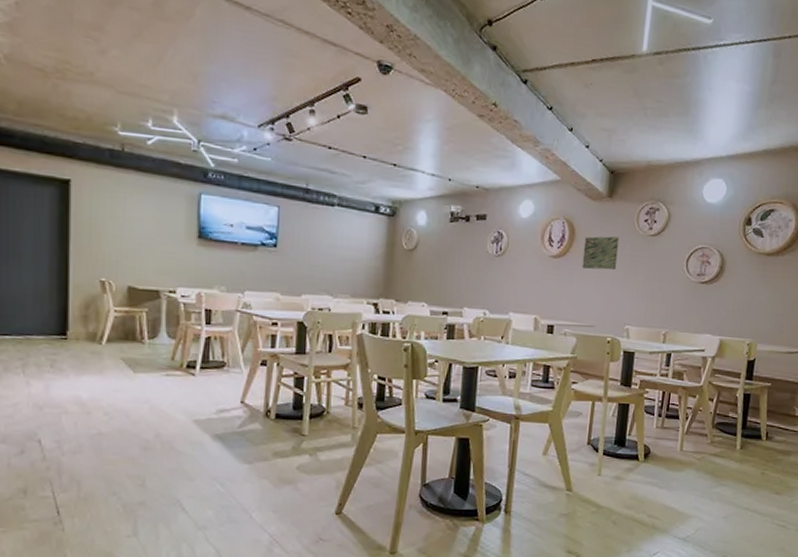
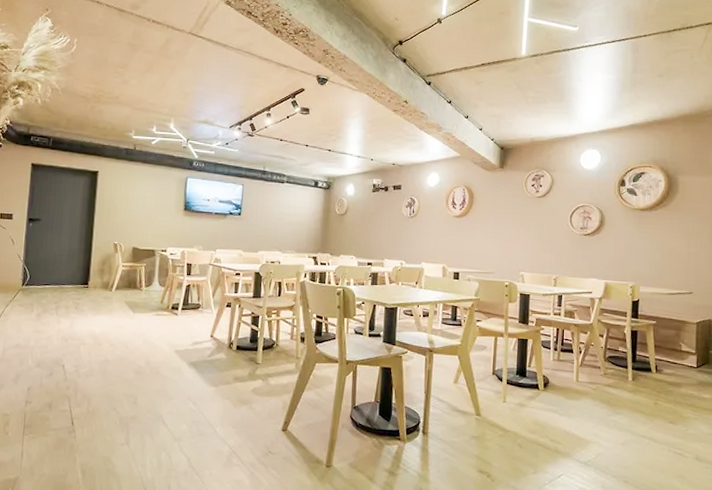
wall art: present [582,236,620,270] -> none [480,198,511,226]

